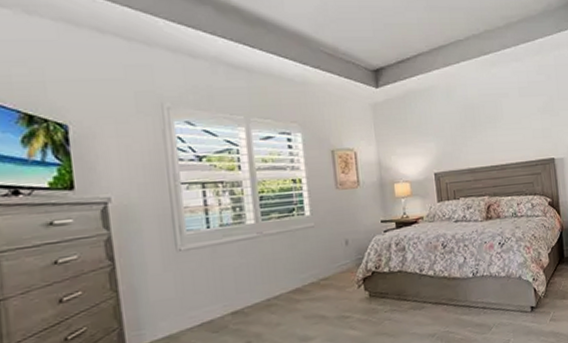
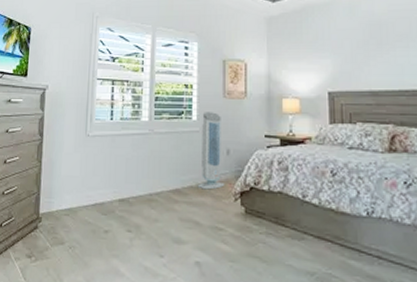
air purifier: none [315,205,347,284] -> present [197,112,225,190]

